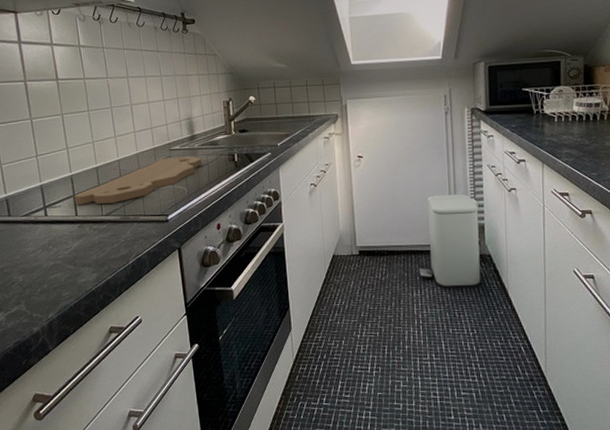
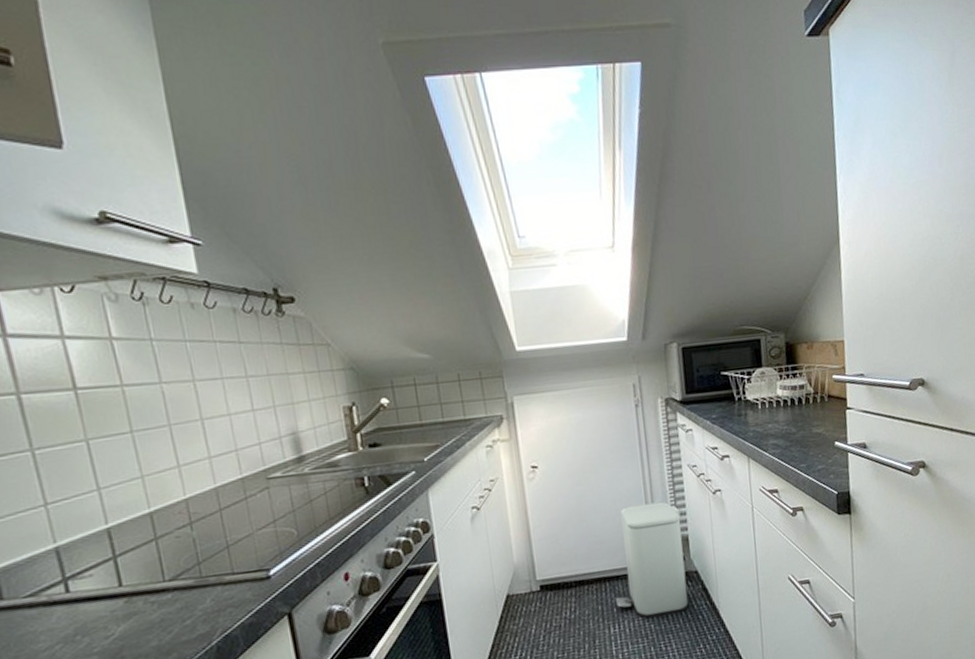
cutting board: present [74,156,202,205] -> none [115,484,317,570]

